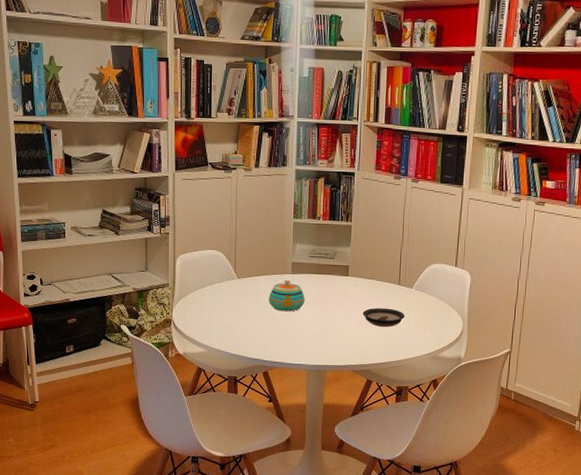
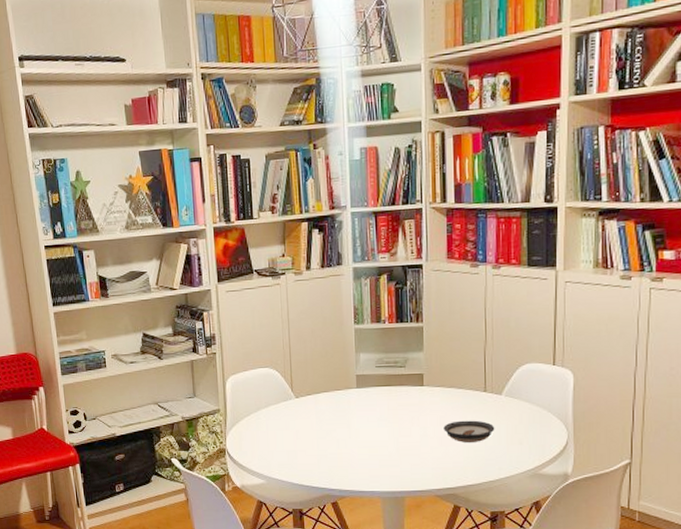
teapot: present [268,280,305,312] -> none [332,395,375,432]

